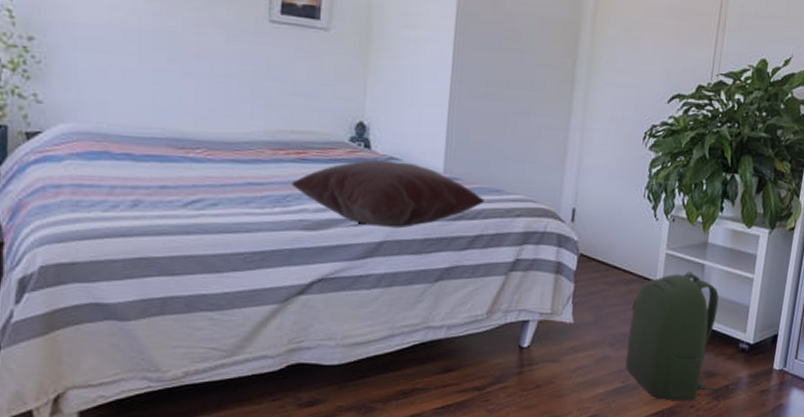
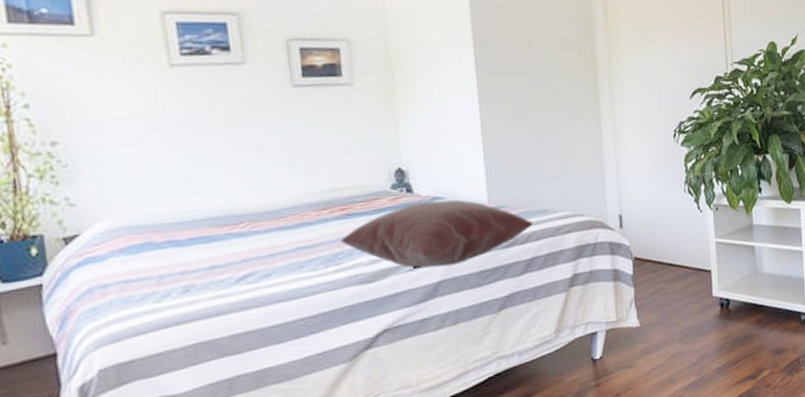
backpack: present [625,272,719,400] -> none [693,255,788,384]

